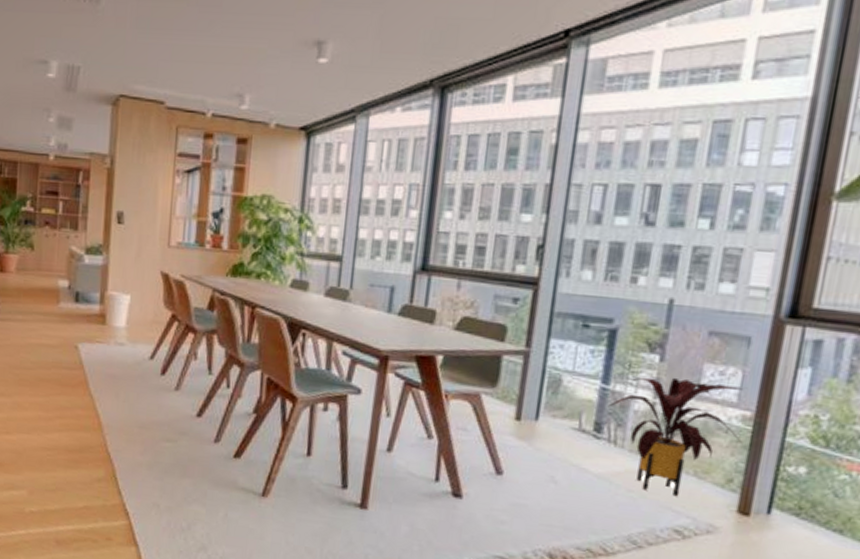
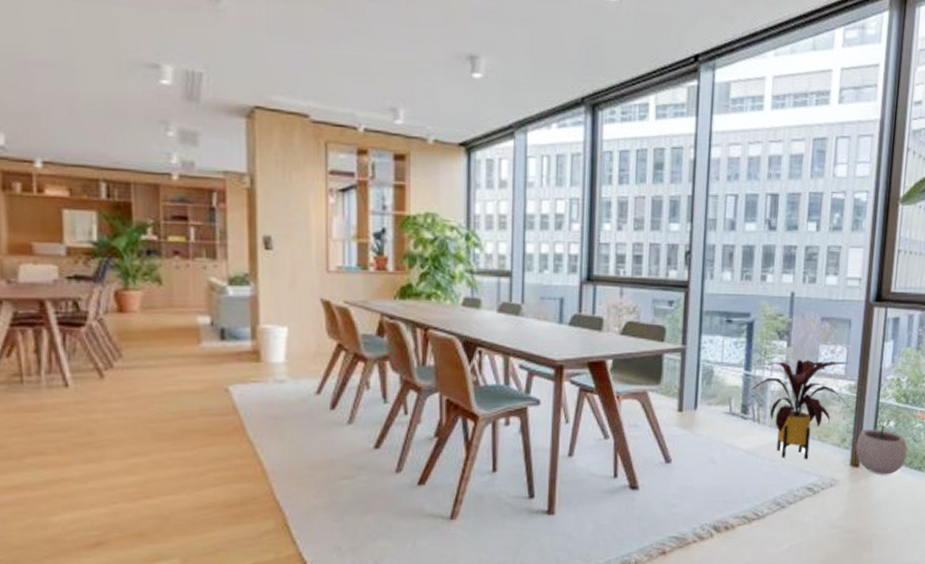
plant pot: none [746,465,824,532] -> present [855,420,907,475]

